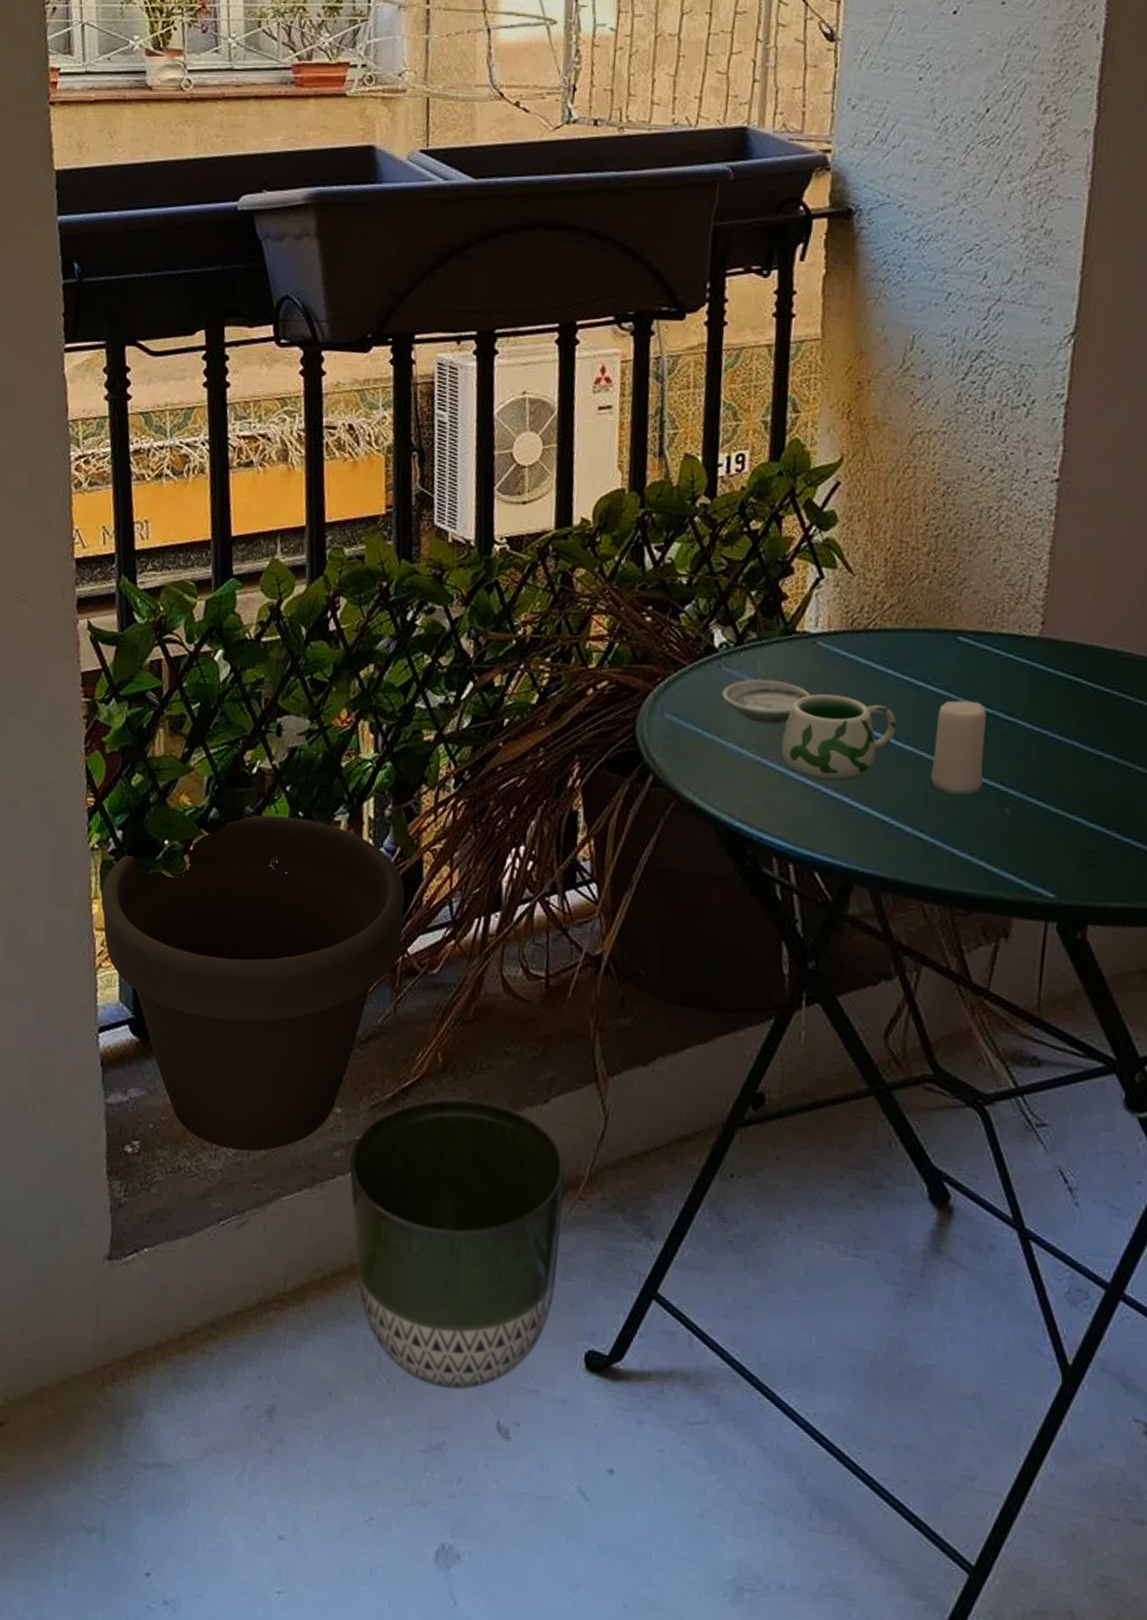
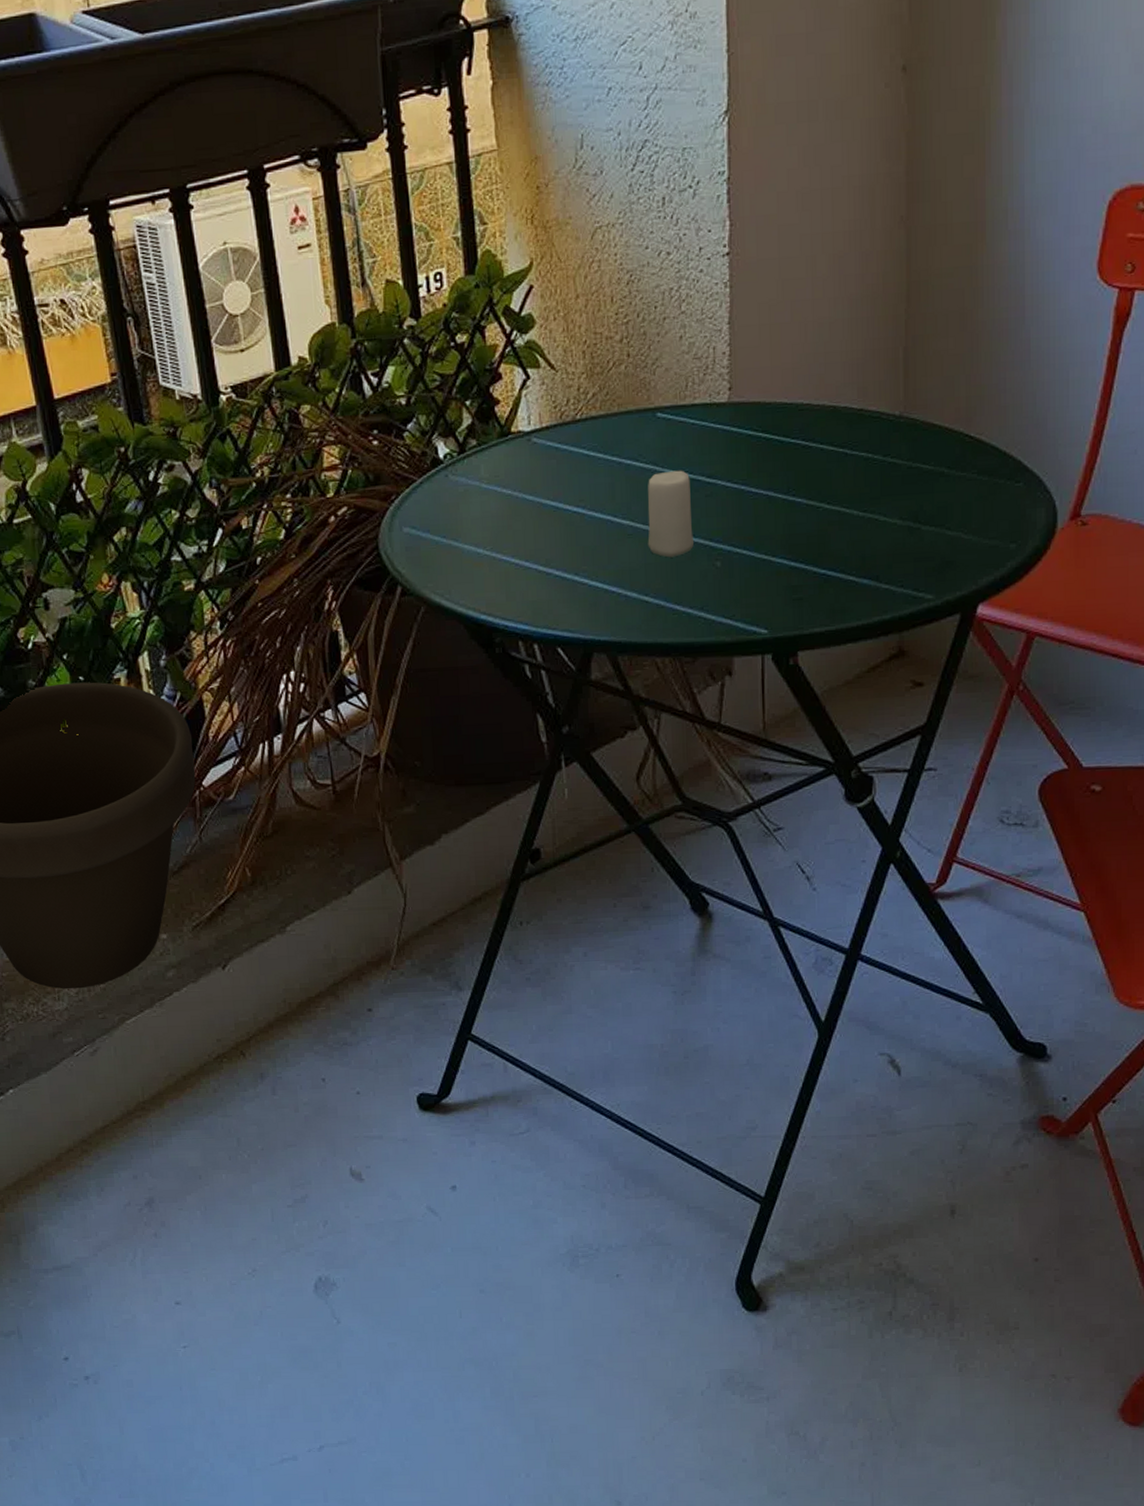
planter: present [350,1098,565,1390] -> none [183,902,383,1151]
saucer: present [722,679,811,724] -> none [452,480,533,522]
mug: present [780,693,896,781] -> none [512,484,612,564]

